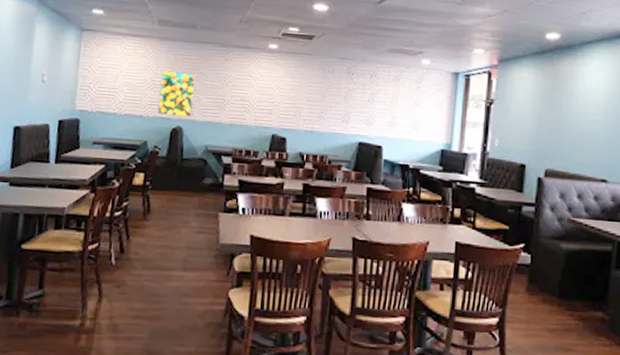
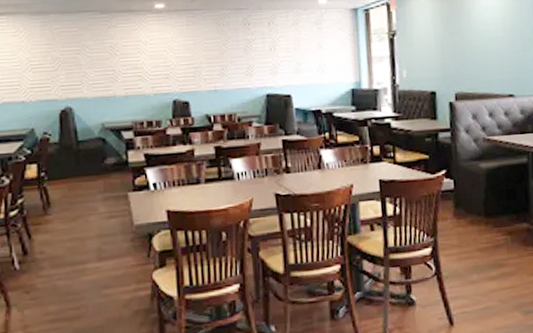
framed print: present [157,71,196,118] -> none [39,46,81,97]

